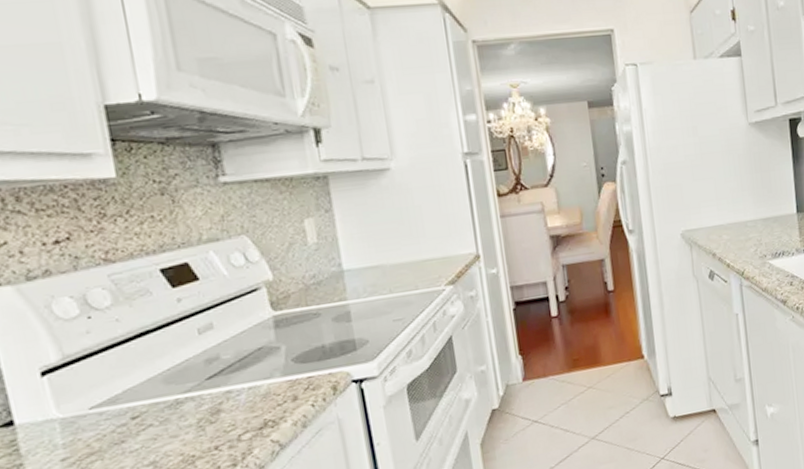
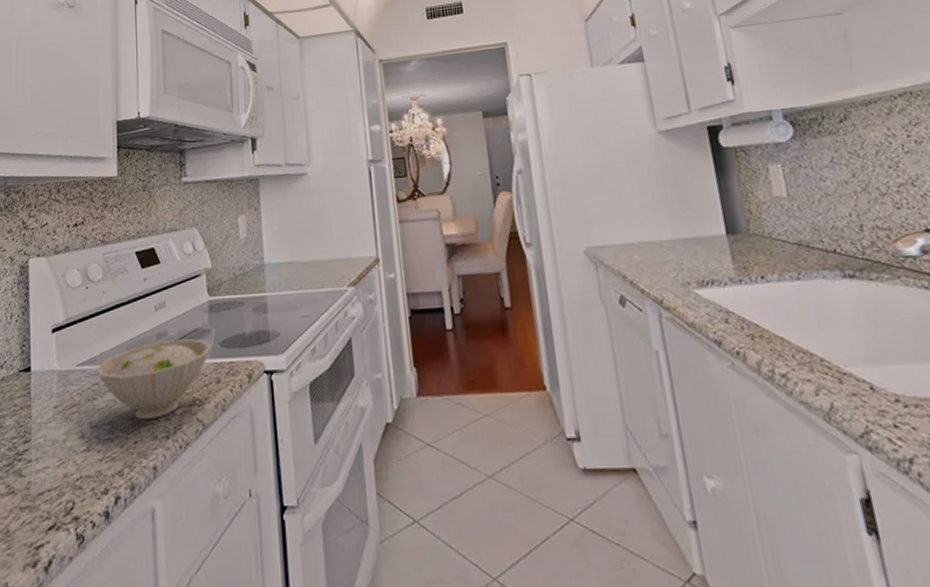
bowl: none [119,358,283,453] -> present [95,339,212,420]

